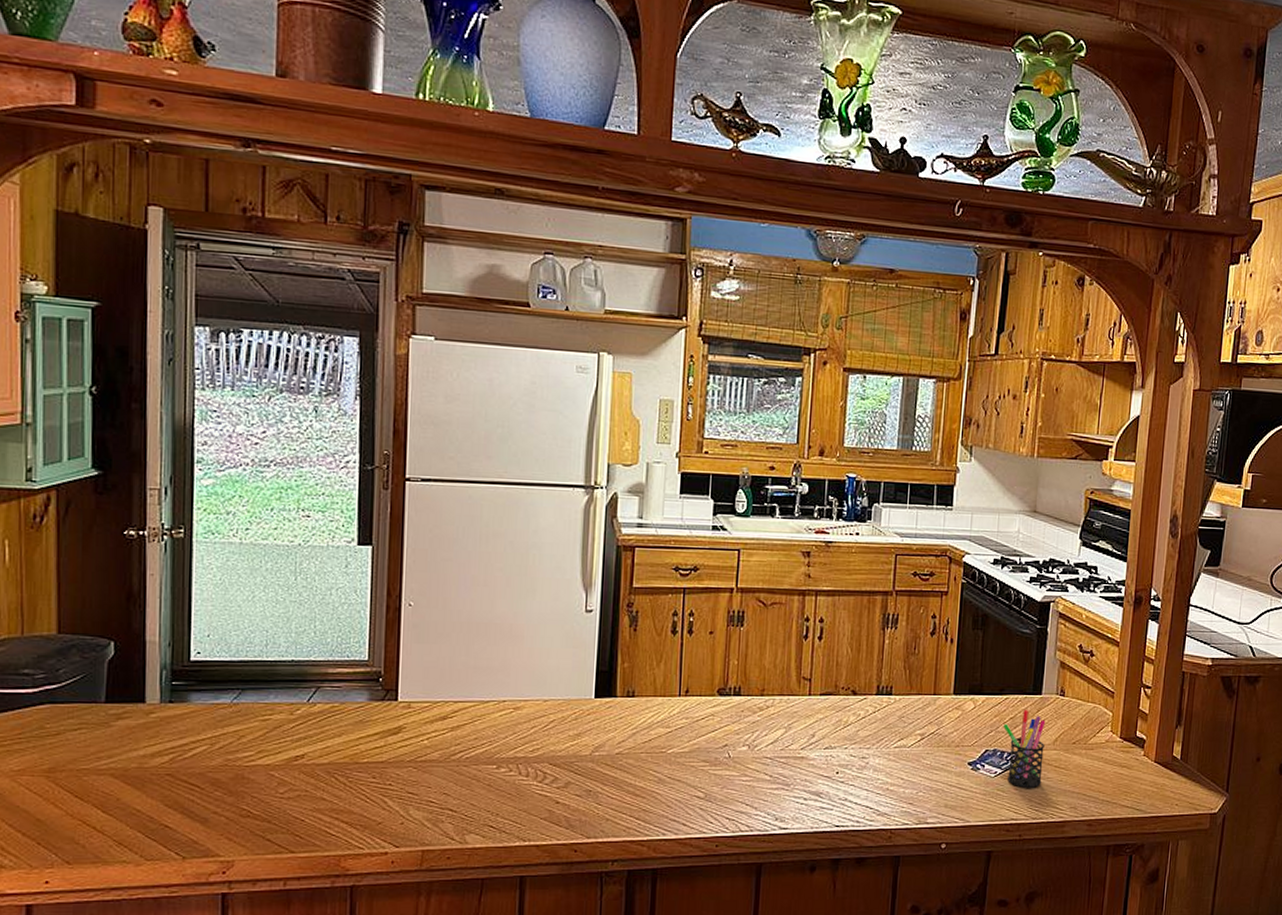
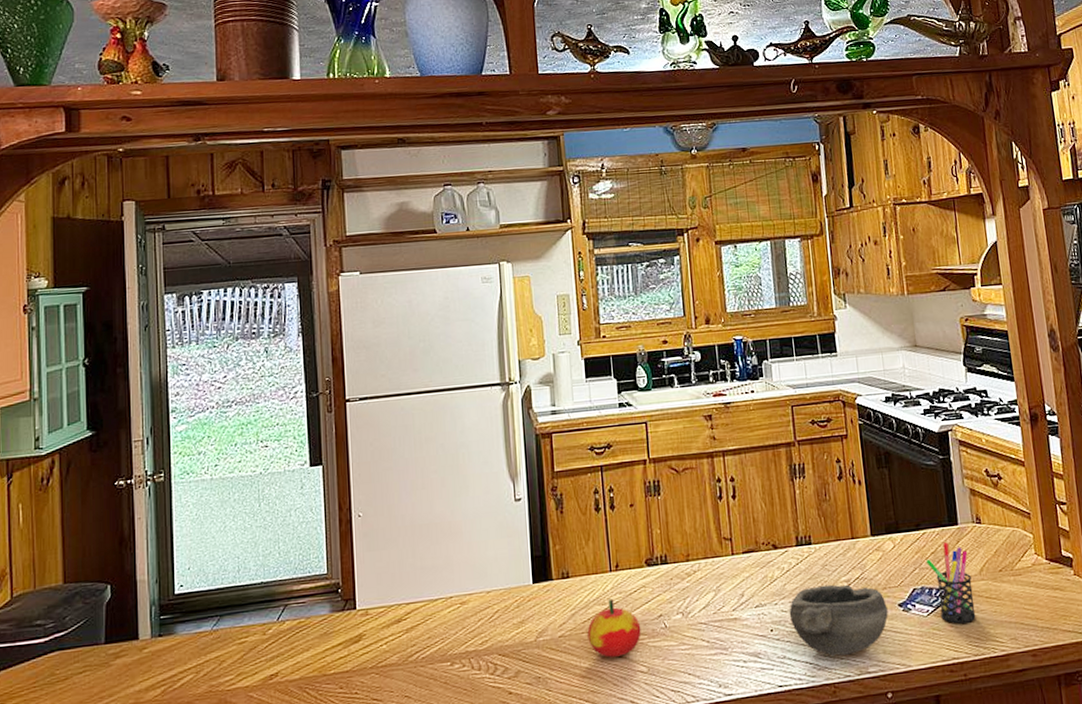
apple: none [646,722,704,780] -> present [587,597,641,658]
bowl: none [857,736,957,804] -> present [789,584,889,656]

